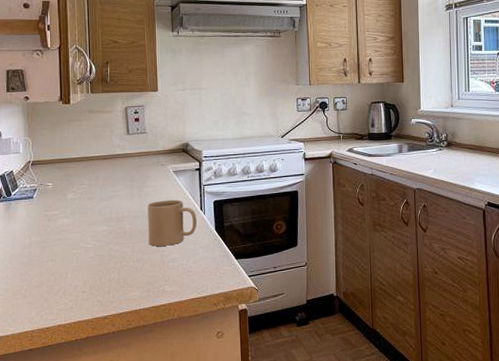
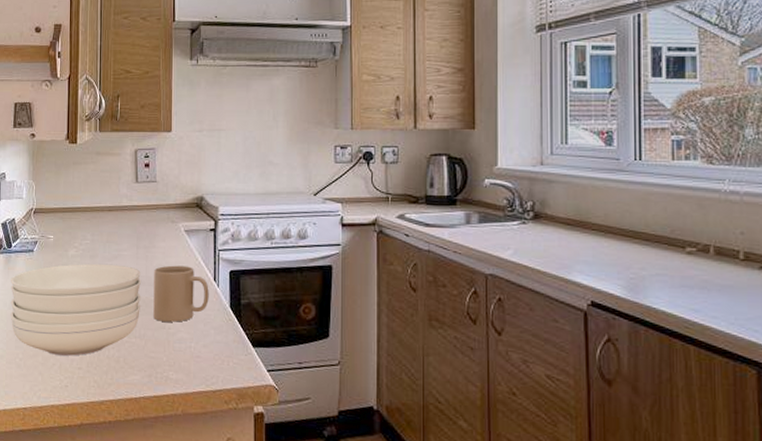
bowl: none [11,203,137,283] -> present [10,263,142,356]

